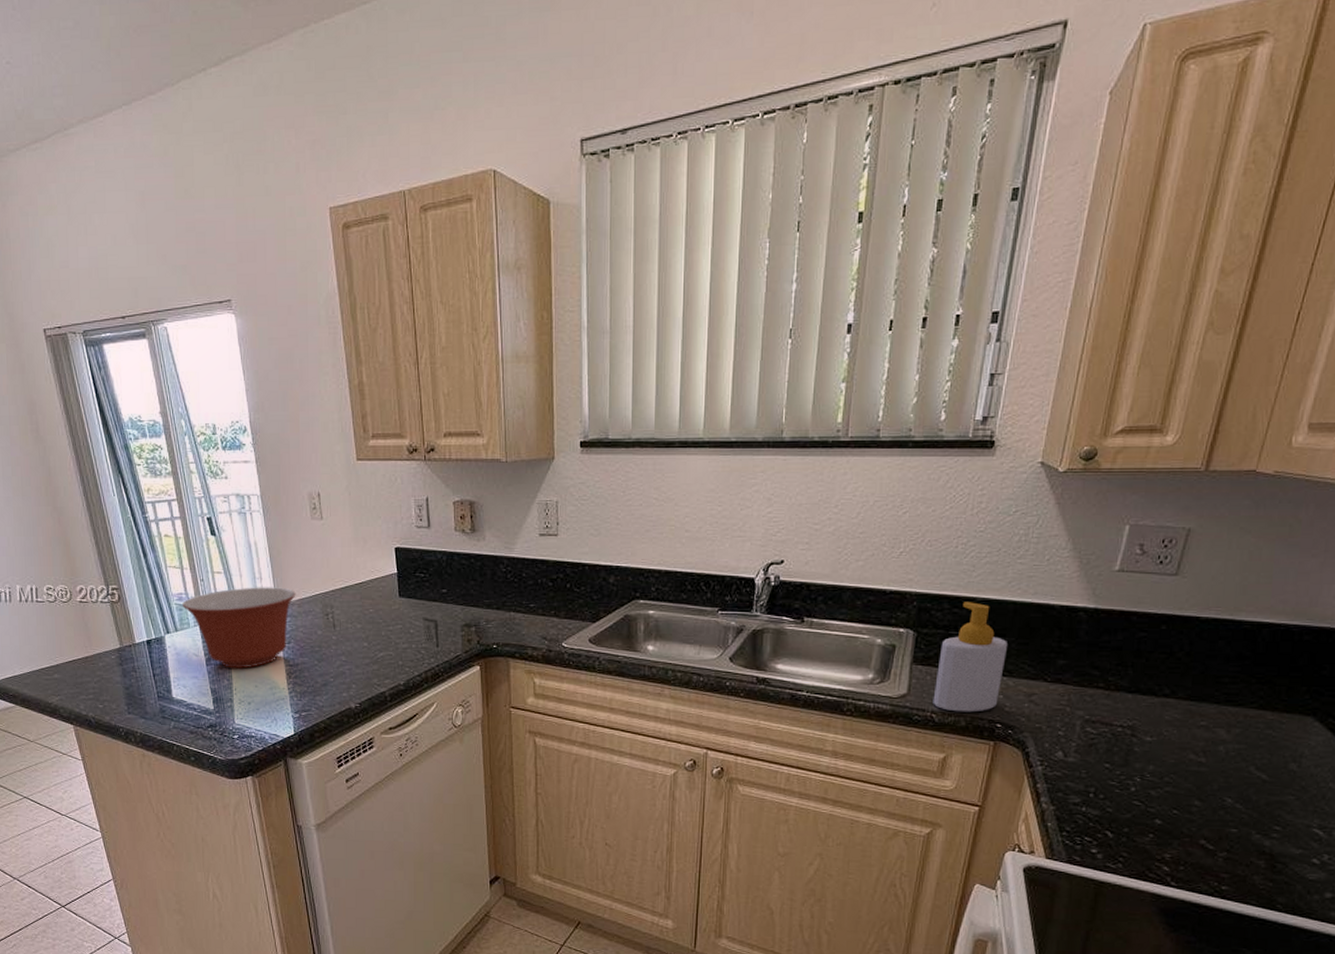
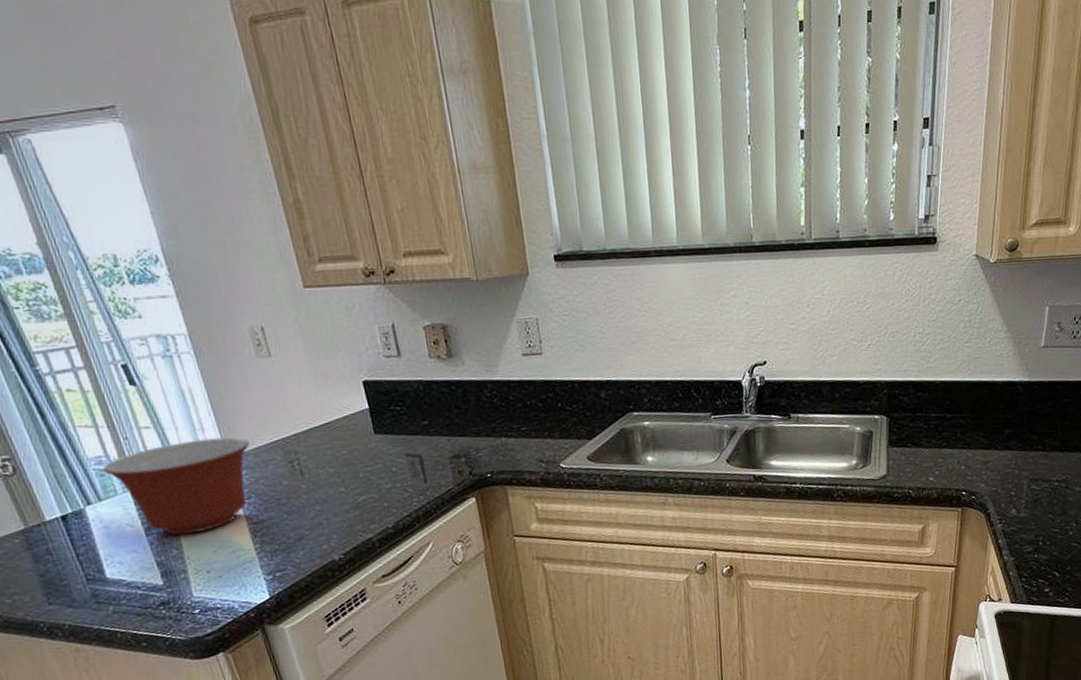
soap bottle: present [933,602,1007,712] -> none [908,385,964,486]

